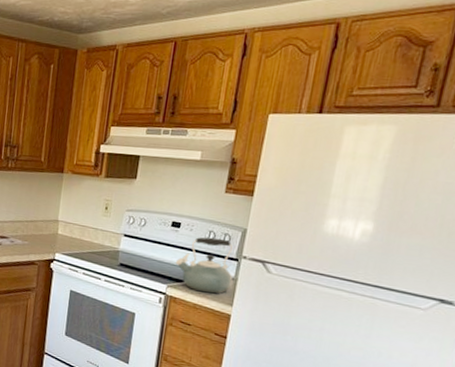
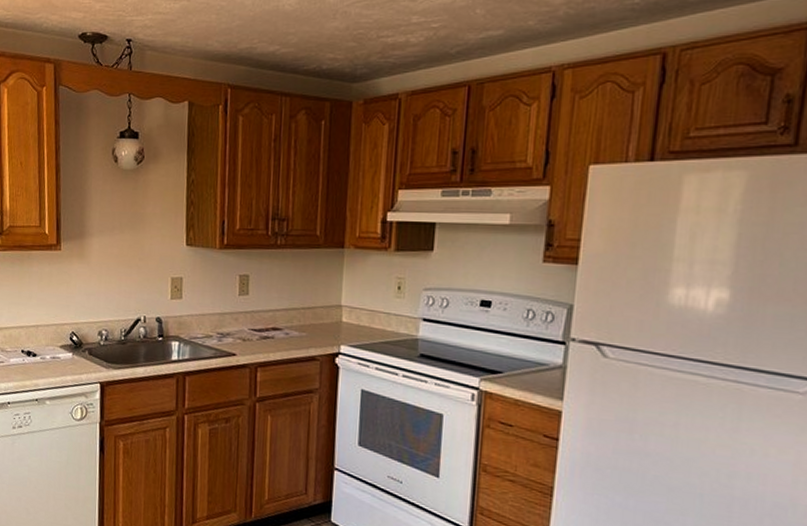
kettle: present [175,237,234,294] -> none [488,317,561,386]

